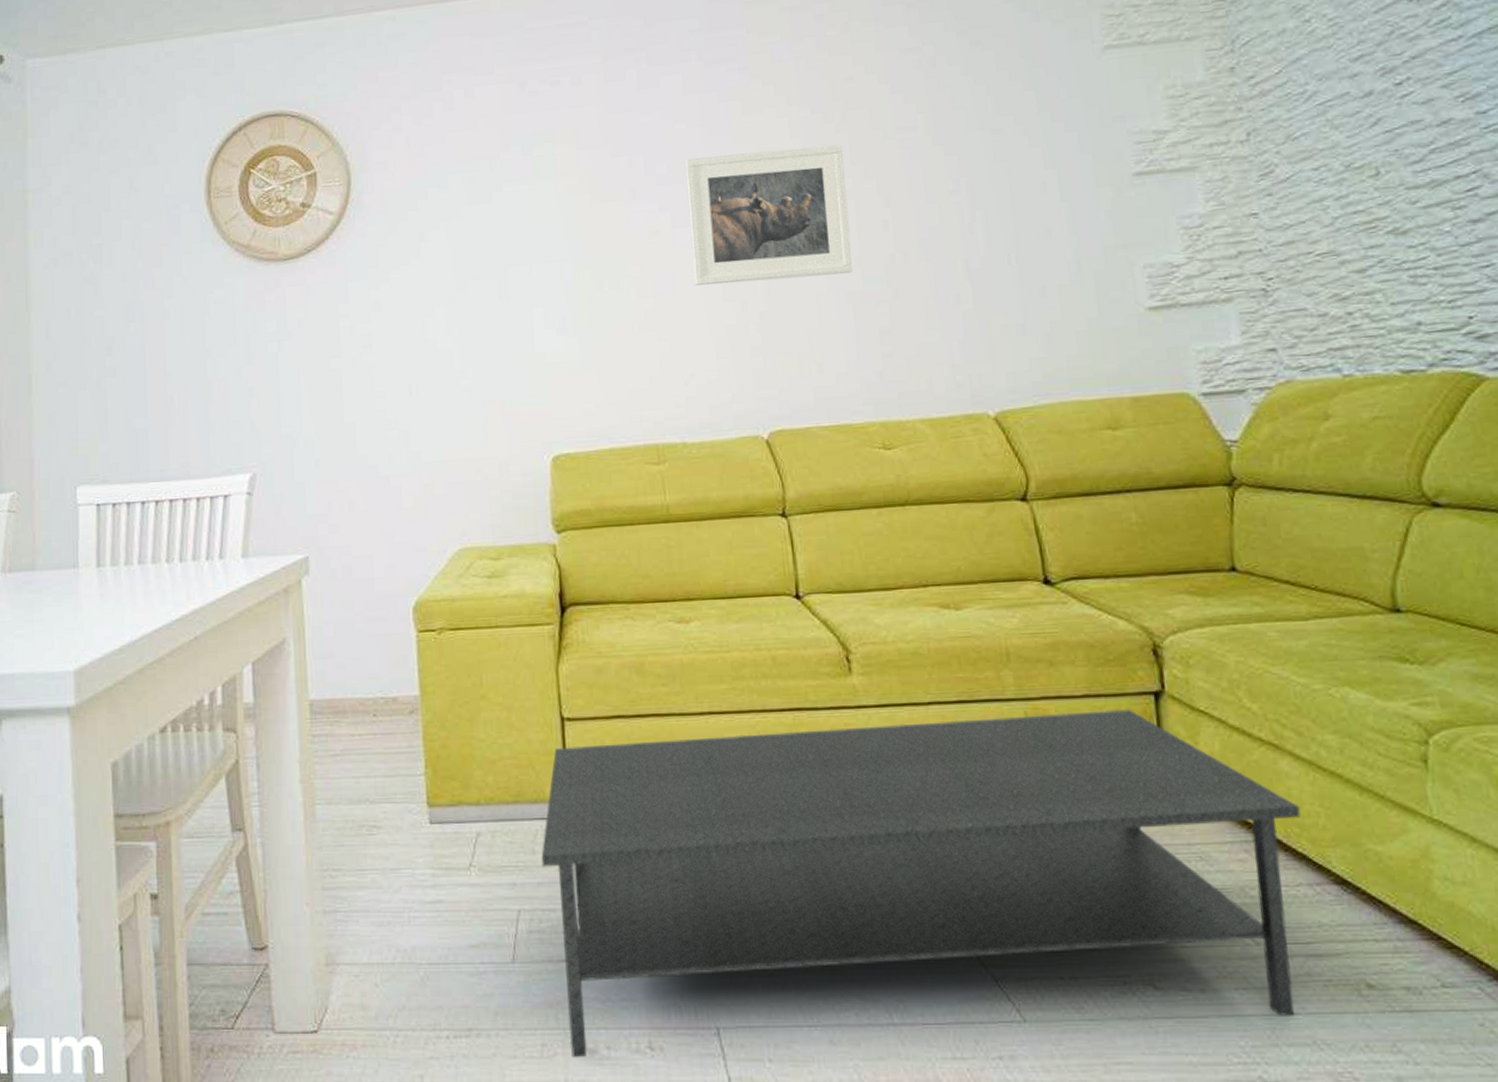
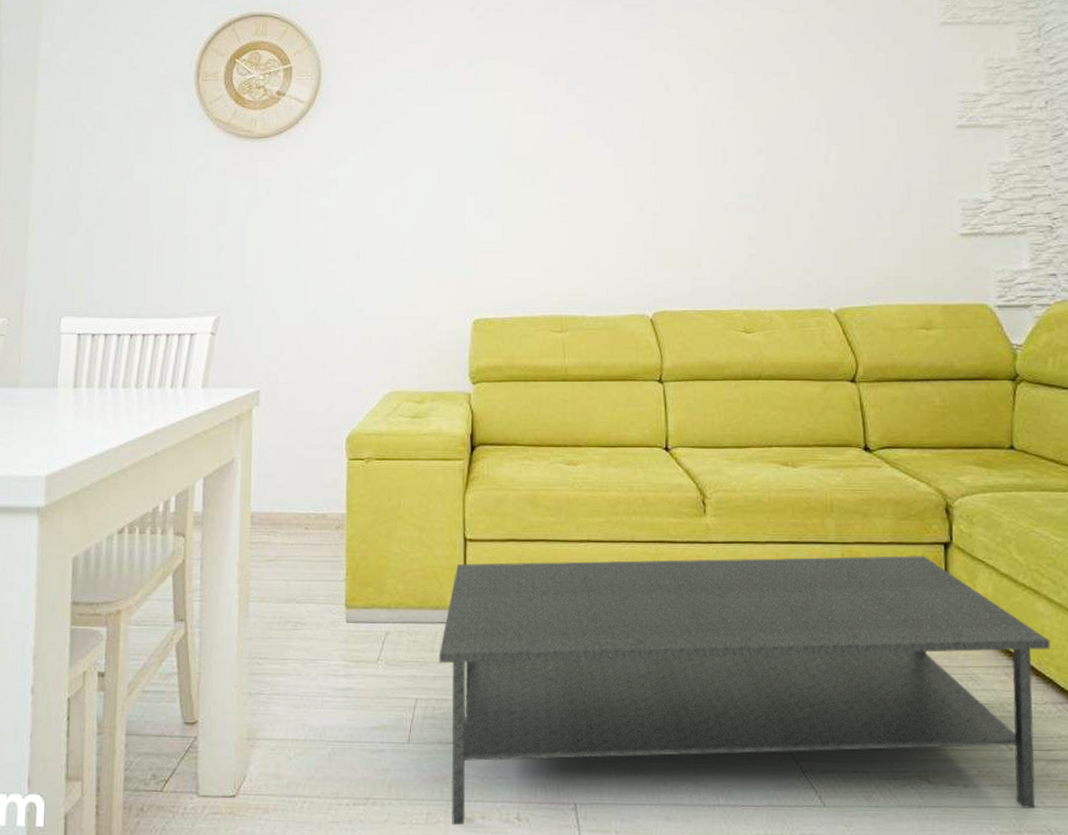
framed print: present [685,145,852,285] -> none [601,82,731,188]

